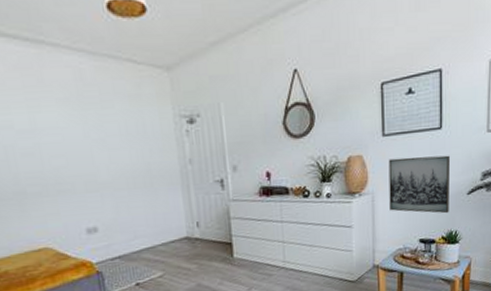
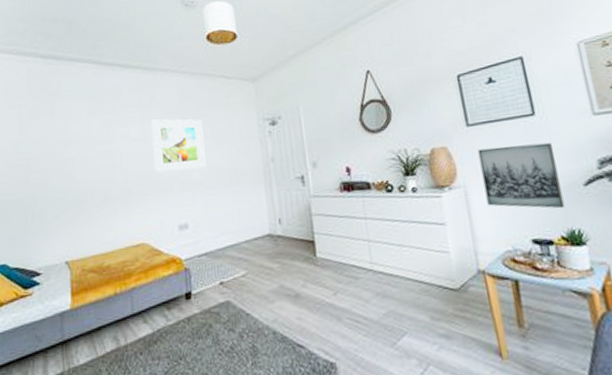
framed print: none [41,107,115,171] -> present [151,119,206,173]

